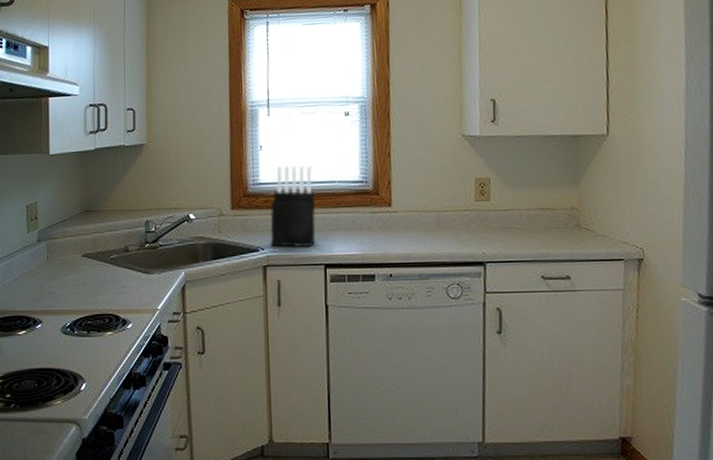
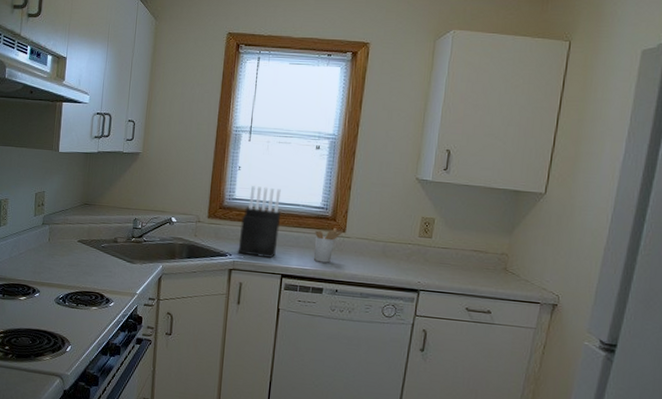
utensil holder: none [357,201,388,245] -> present [313,227,342,263]

